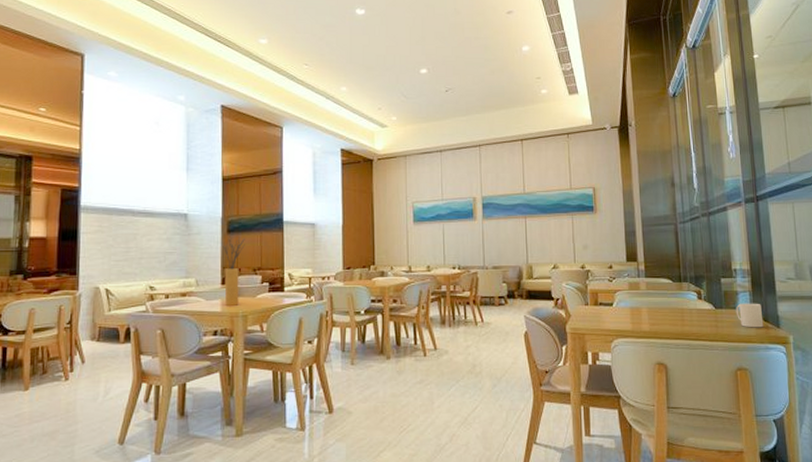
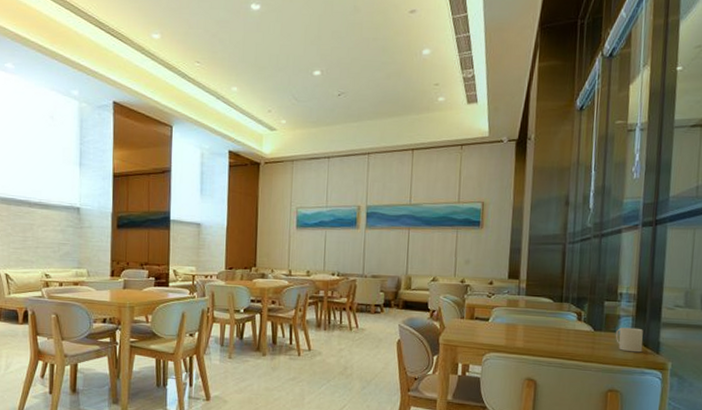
vase: present [224,237,245,307] -> none [113,232,134,298]

